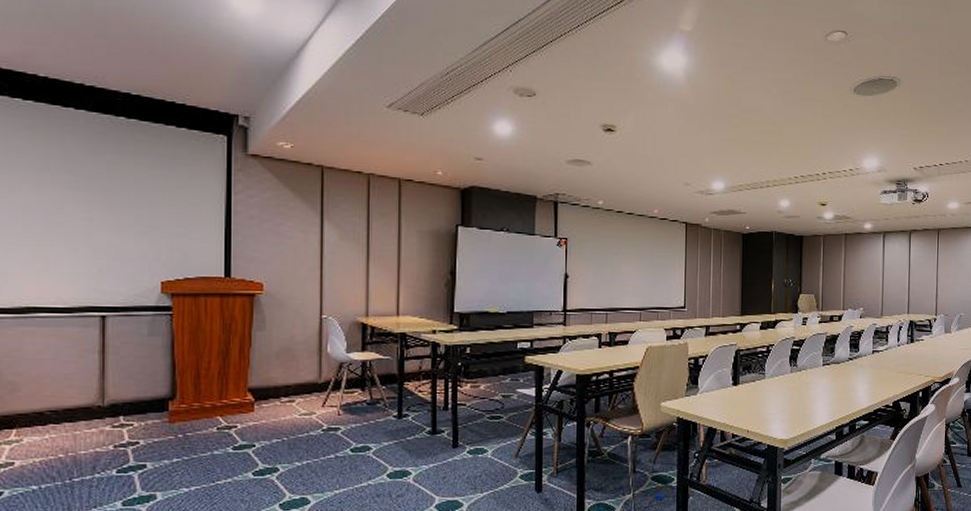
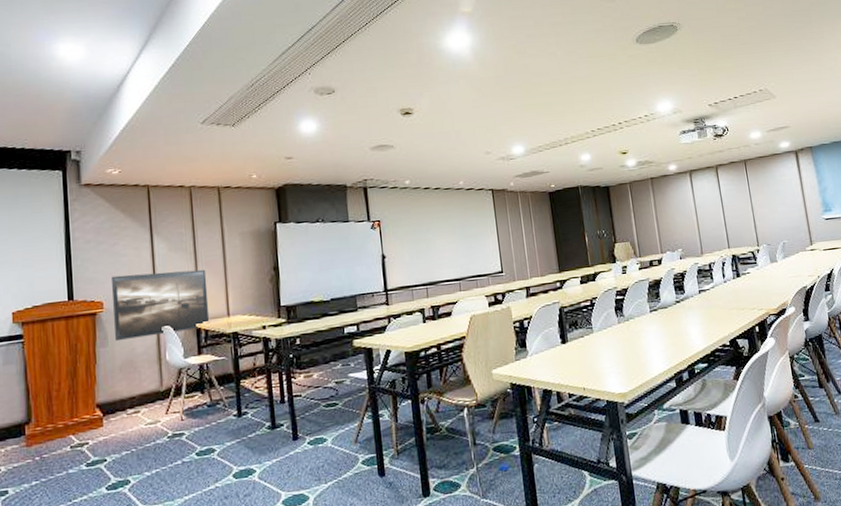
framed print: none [273,258,378,327] -> present [110,269,210,342]

